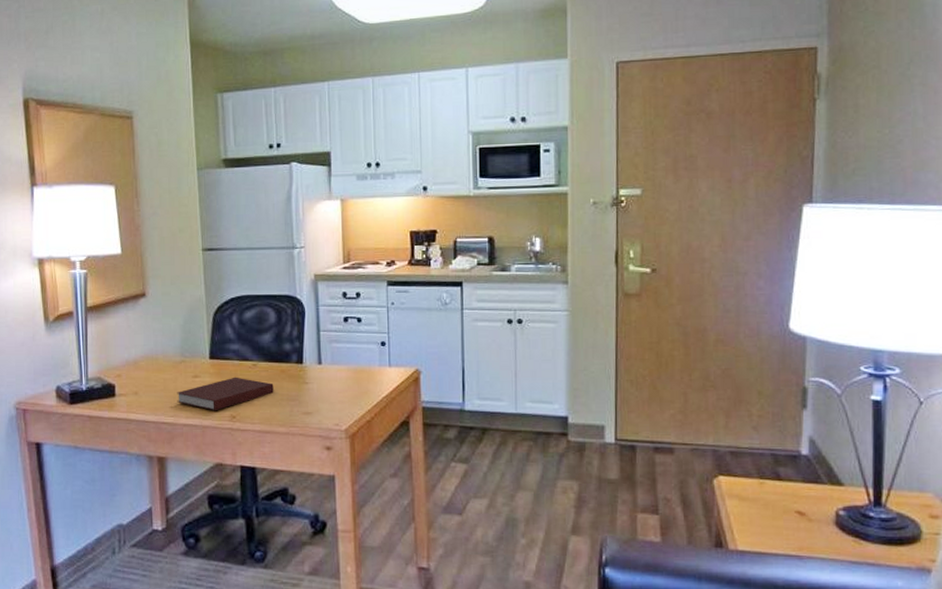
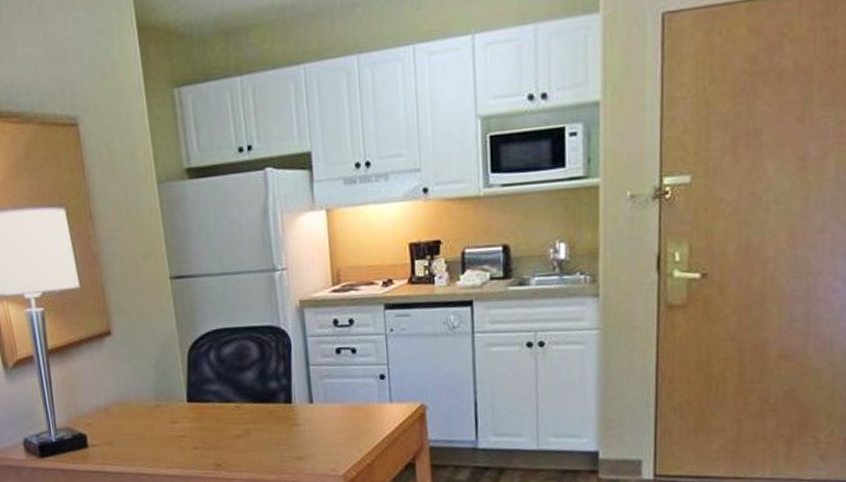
notebook: present [177,377,274,411] -> none [154,421,261,460]

